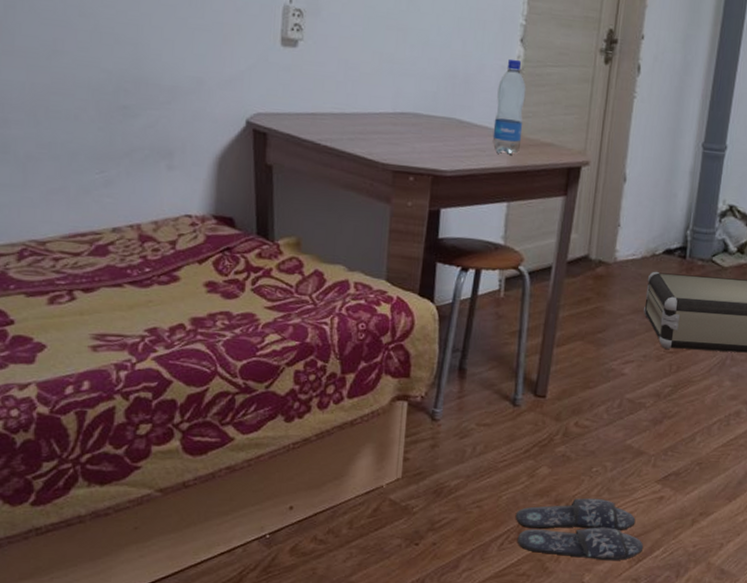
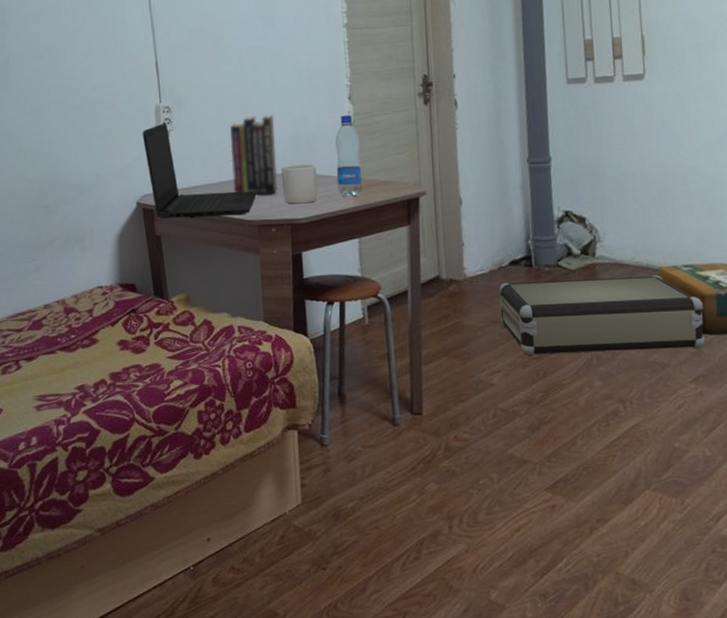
laptop: none [262,28,397,156] -> present [142,123,257,218]
books: none [370,39,429,138] -> present [230,115,278,196]
mug: none [428,106,472,155] -> present [281,164,318,204]
slippers: present [515,498,643,561] -> none [412,512,545,576]

